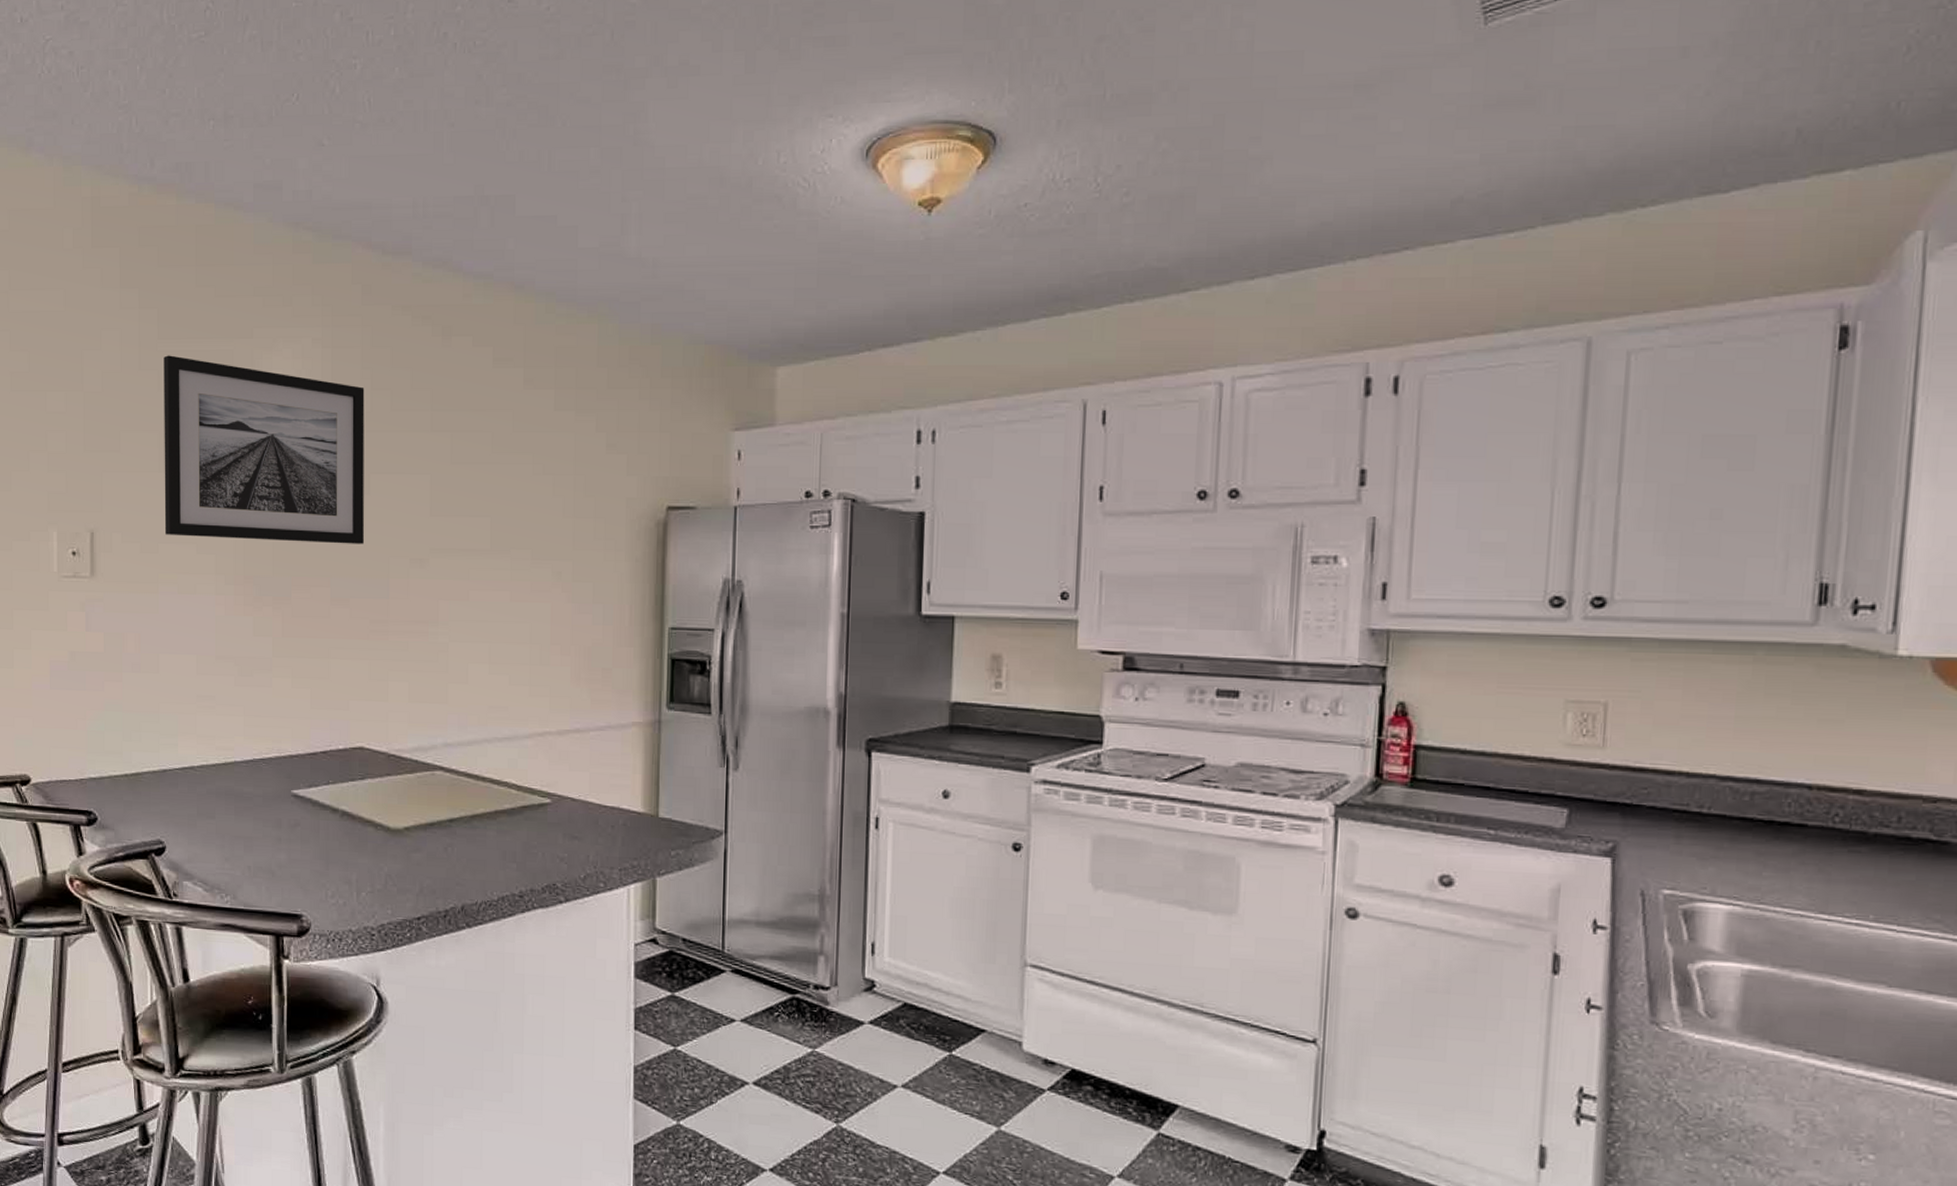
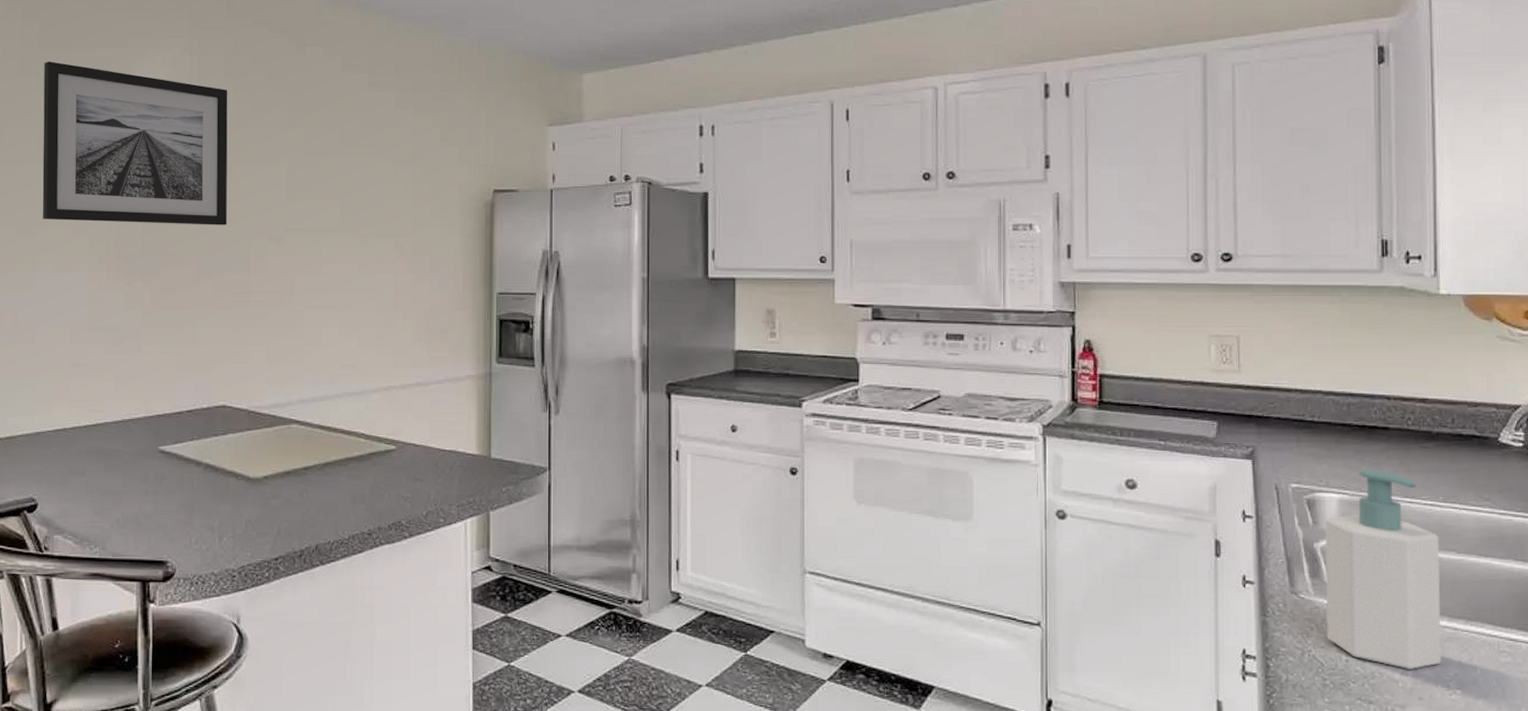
soap bottle: none [1694,876,1864,1126] -> present [1325,469,1442,669]

